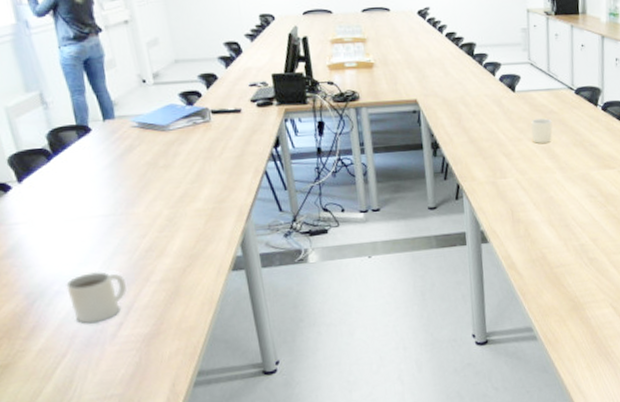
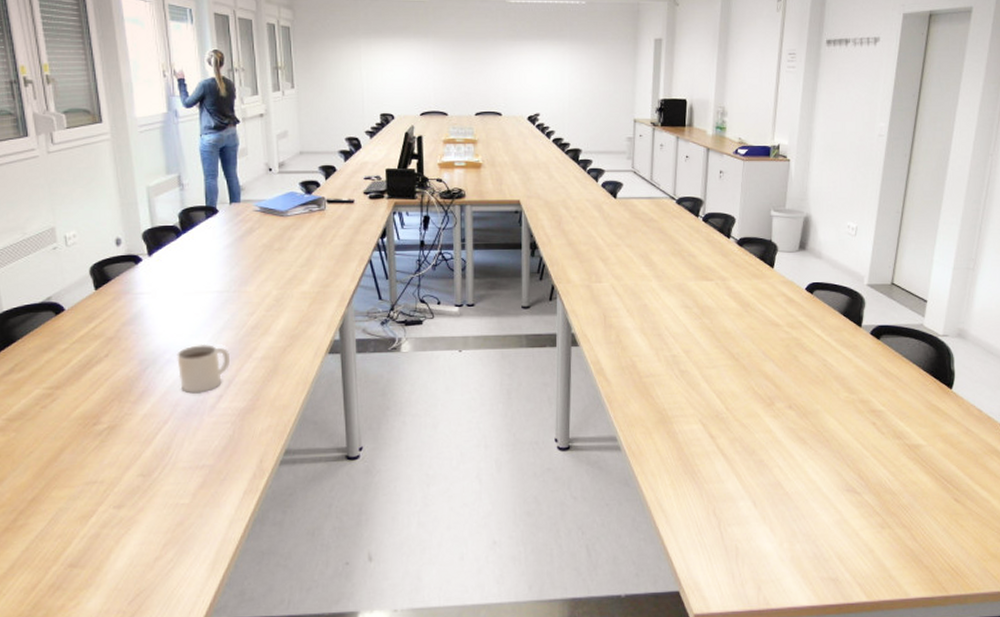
mug: present [531,118,553,144] -> none [630,226,652,251]

